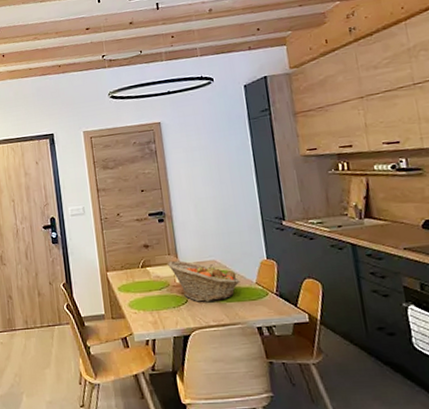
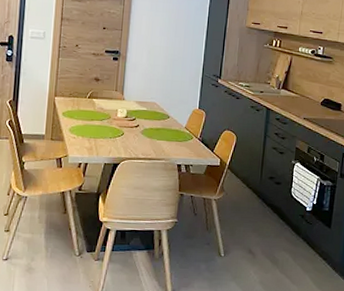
fruit basket: present [168,260,240,302] -> none [113,96,172,138]

